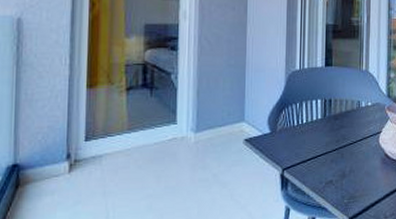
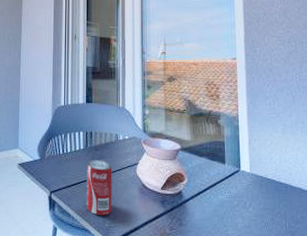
beverage can: none [323,130,353,192] -> present [86,159,112,216]

